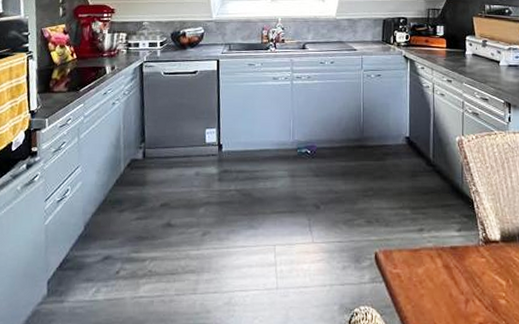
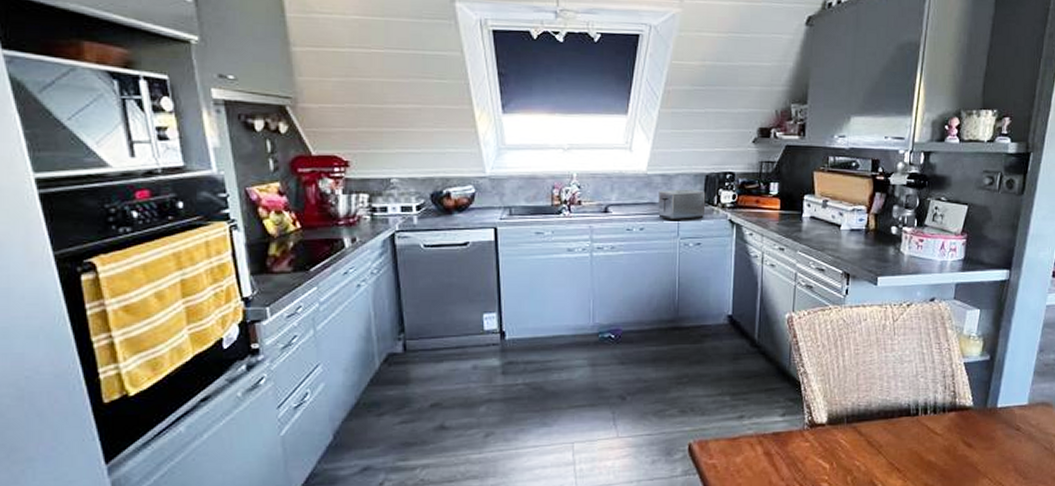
toaster: none [345,30,384,57] -> present [658,189,706,221]

